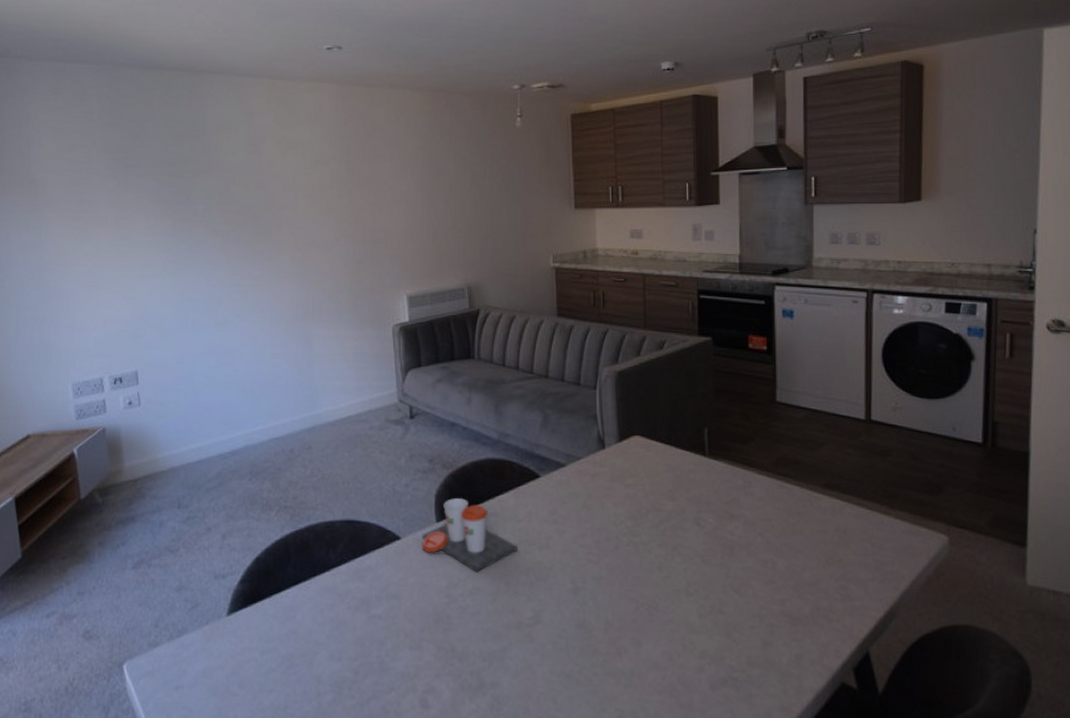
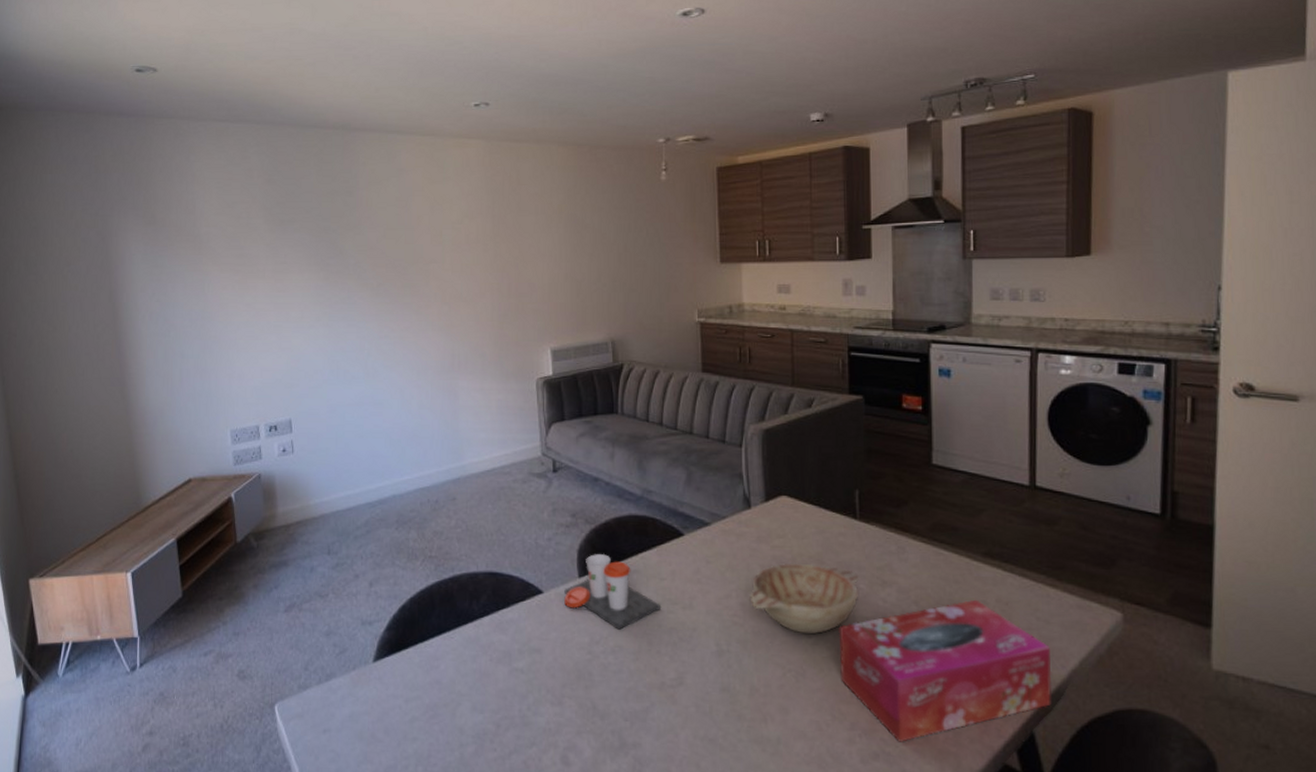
decorative bowl: none [604,500,709,569] -> present [750,563,860,635]
tissue box: none [689,529,885,668] -> present [838,599,1052,742]

